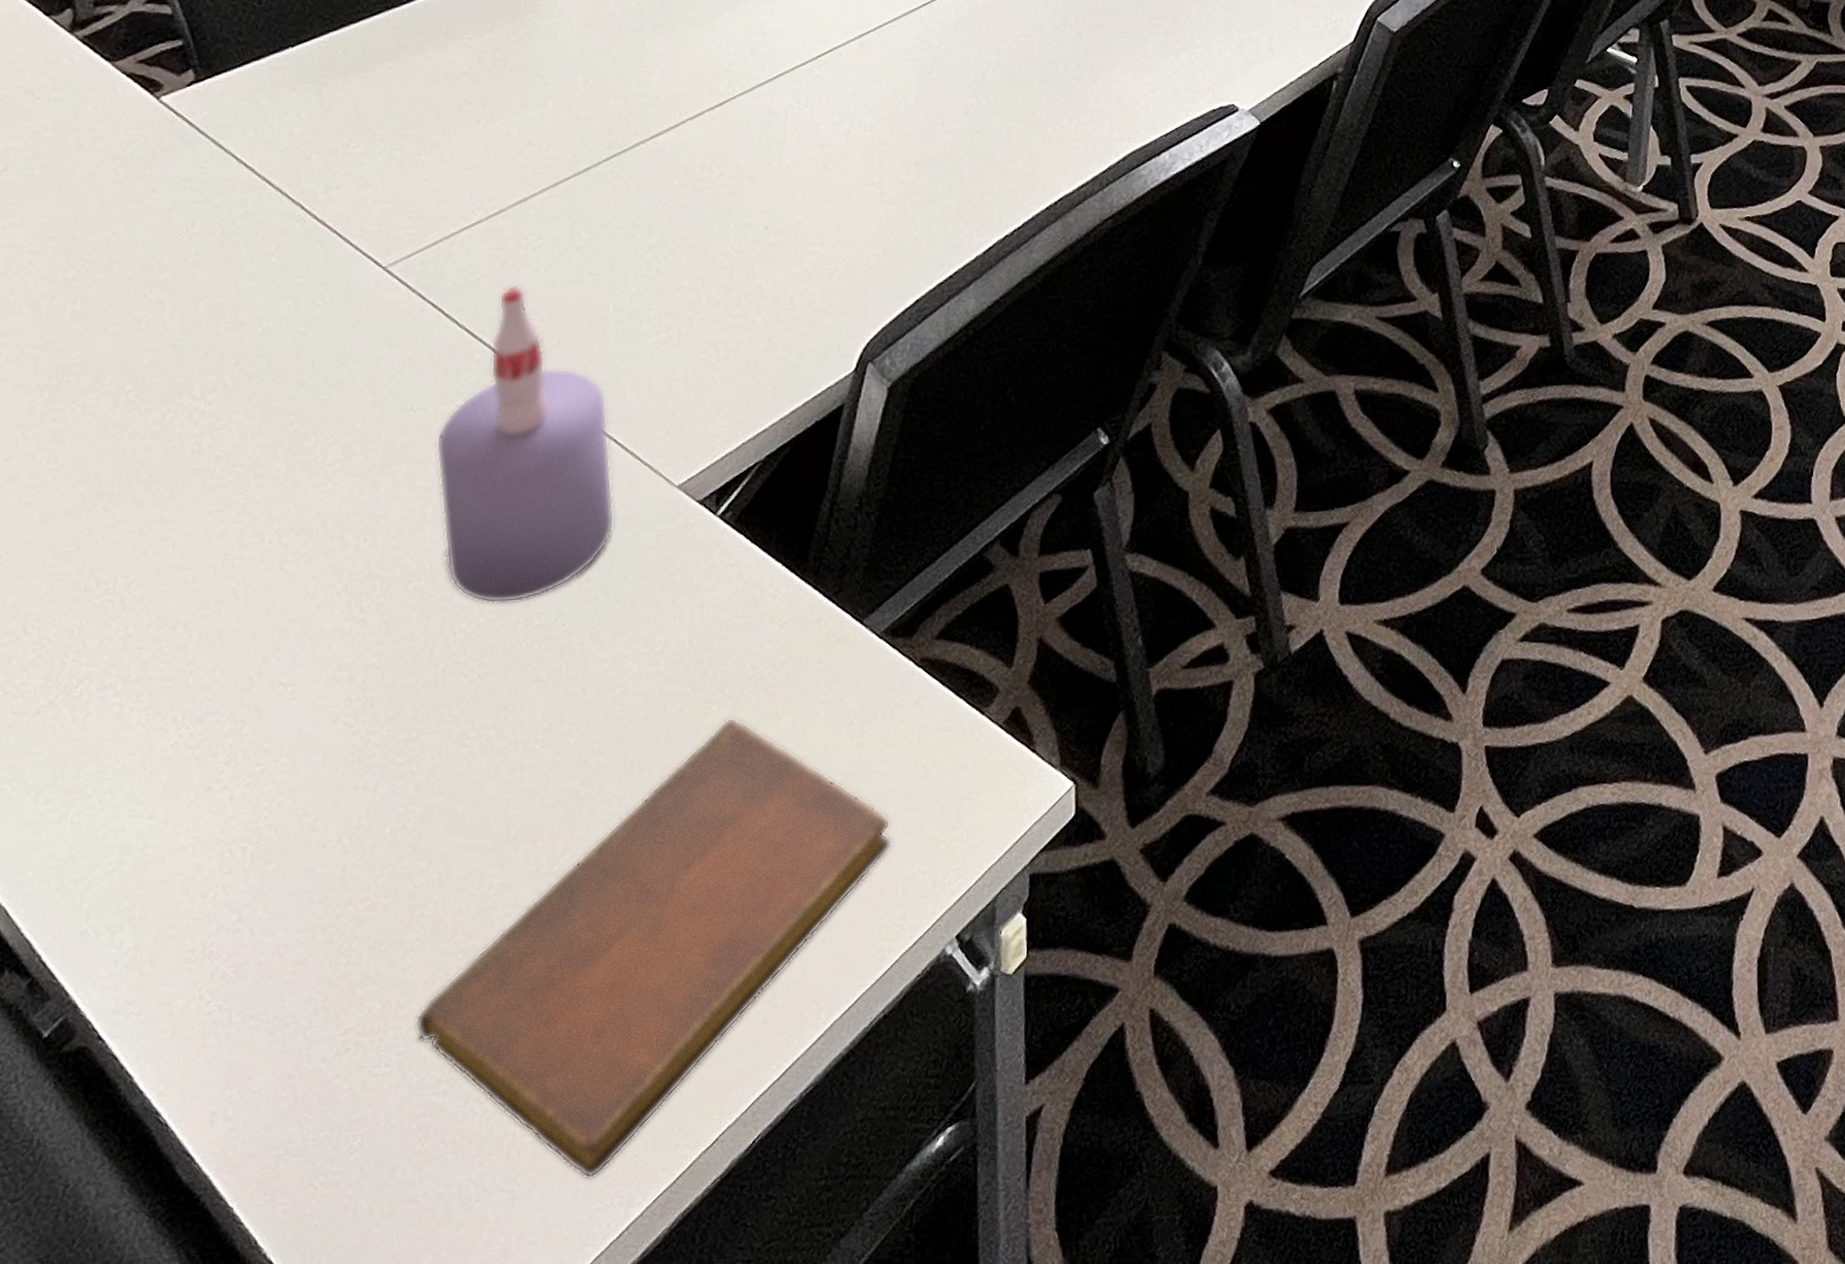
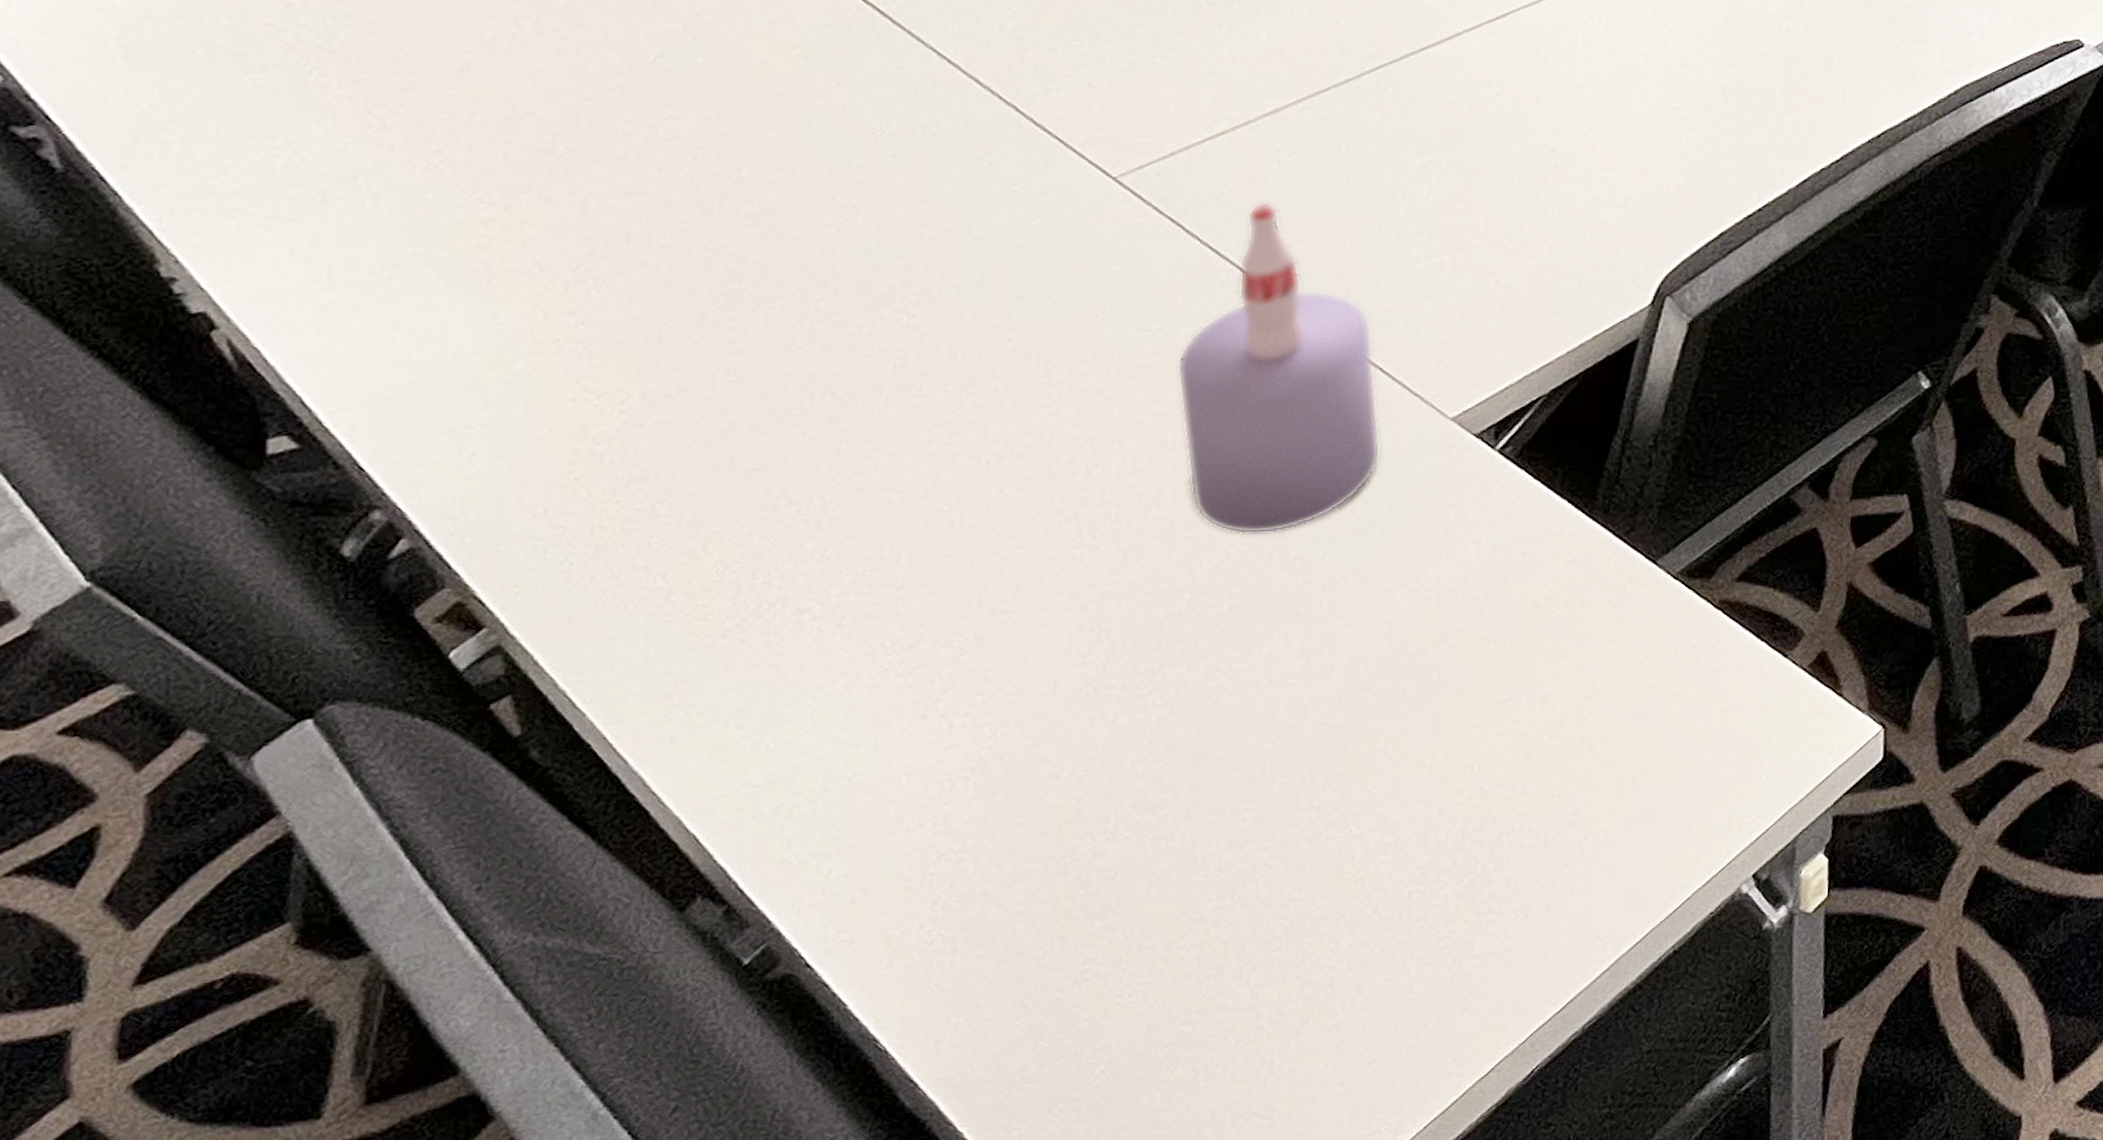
notebook: present [415,717,893,1179] -> none [1161,655,1686,1107]

